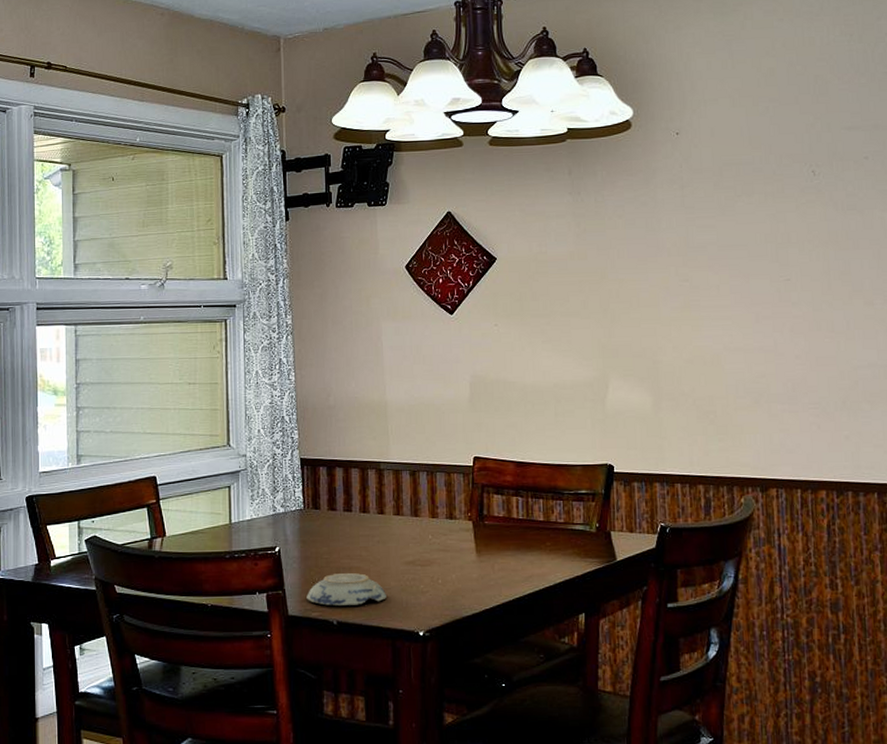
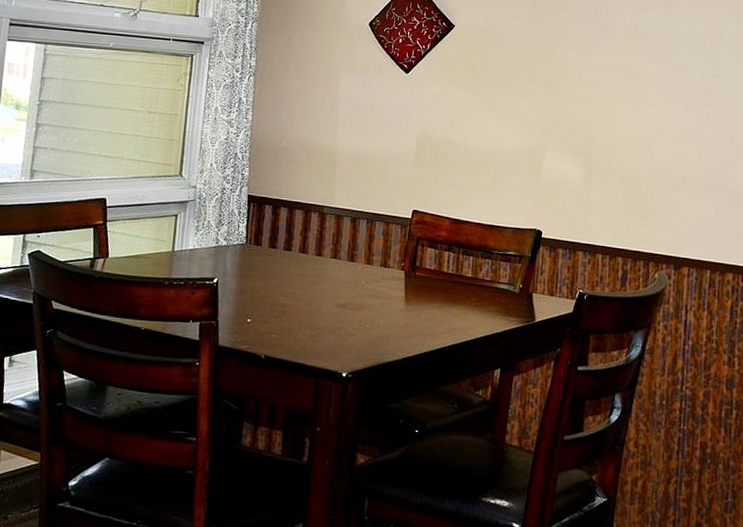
decorative bowl: present [306,572,386,606] -> none [238,309,315,342]

